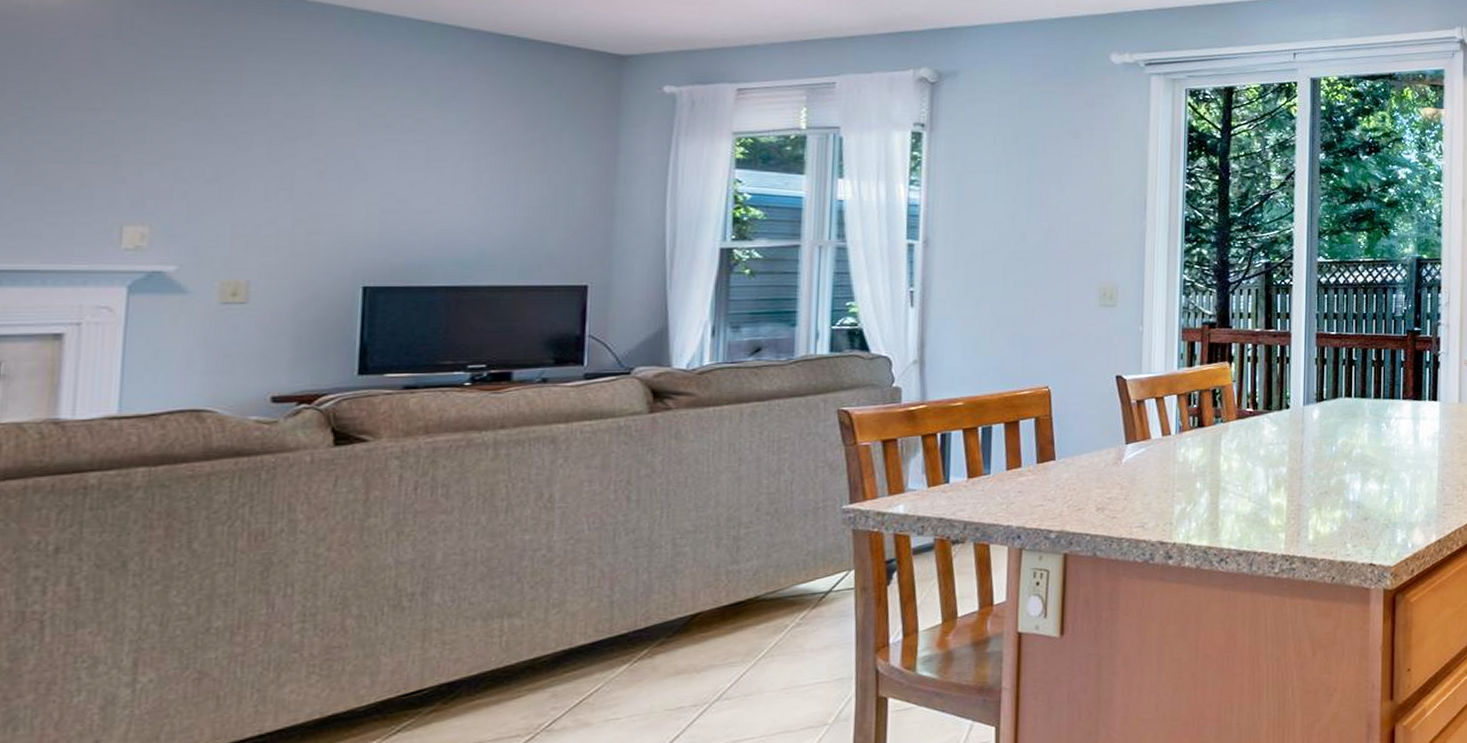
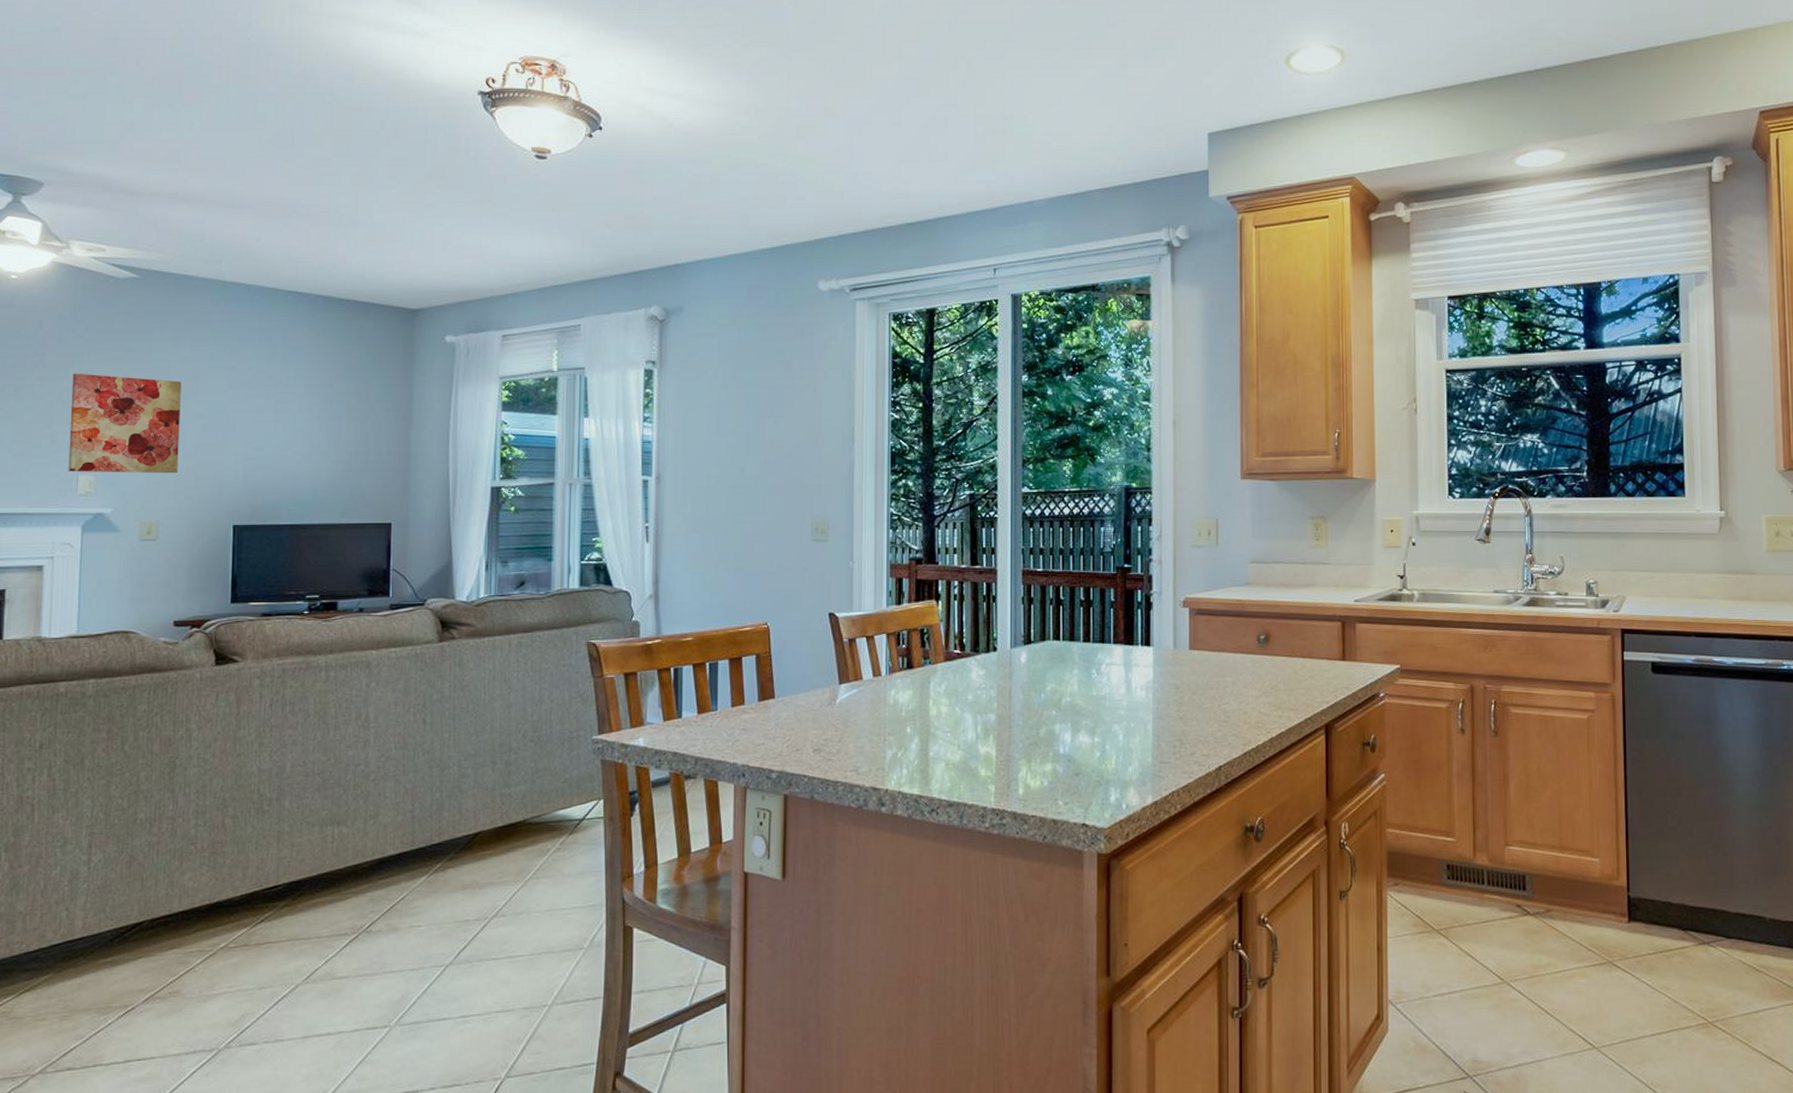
wall art: none [106,104,288,227] -> present [68,373,182,474]

